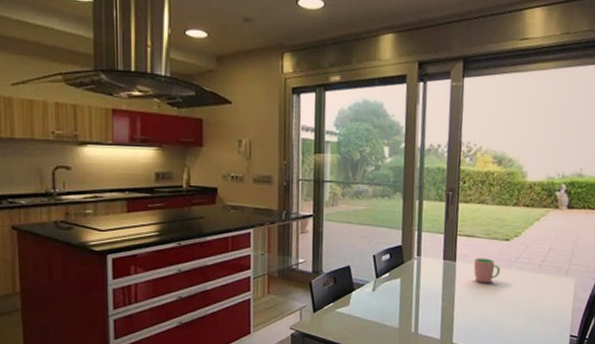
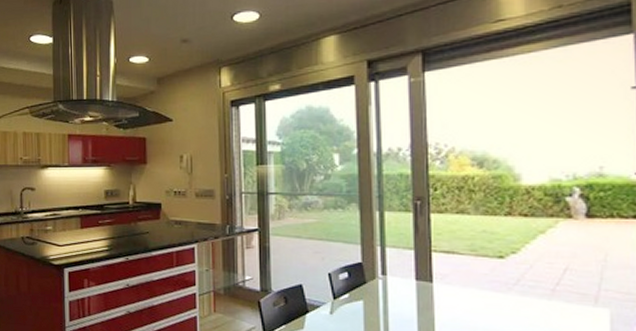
cup: present [474,258,501,282] -> none [458,278,496,309]

